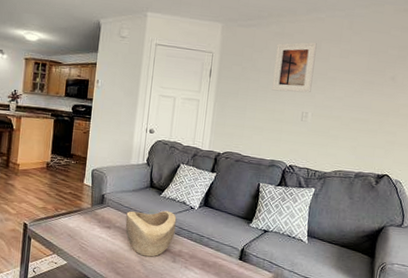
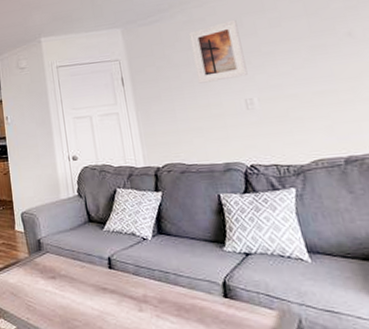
decorative bowl: present [125,210,177,257] -> none [69,247,133,308]

